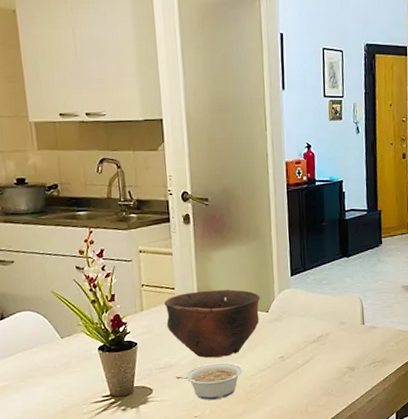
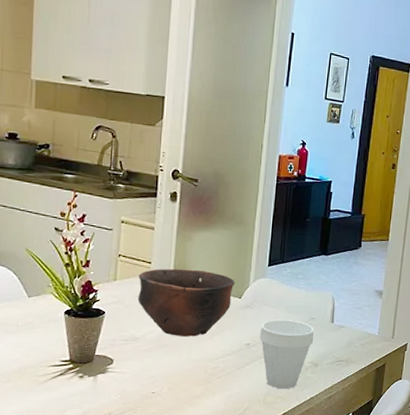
legume: present [175,363,243,400] -> none [138,342,208,378]
cup: none [292,327,347,398] -> present [259,319,315,389]

